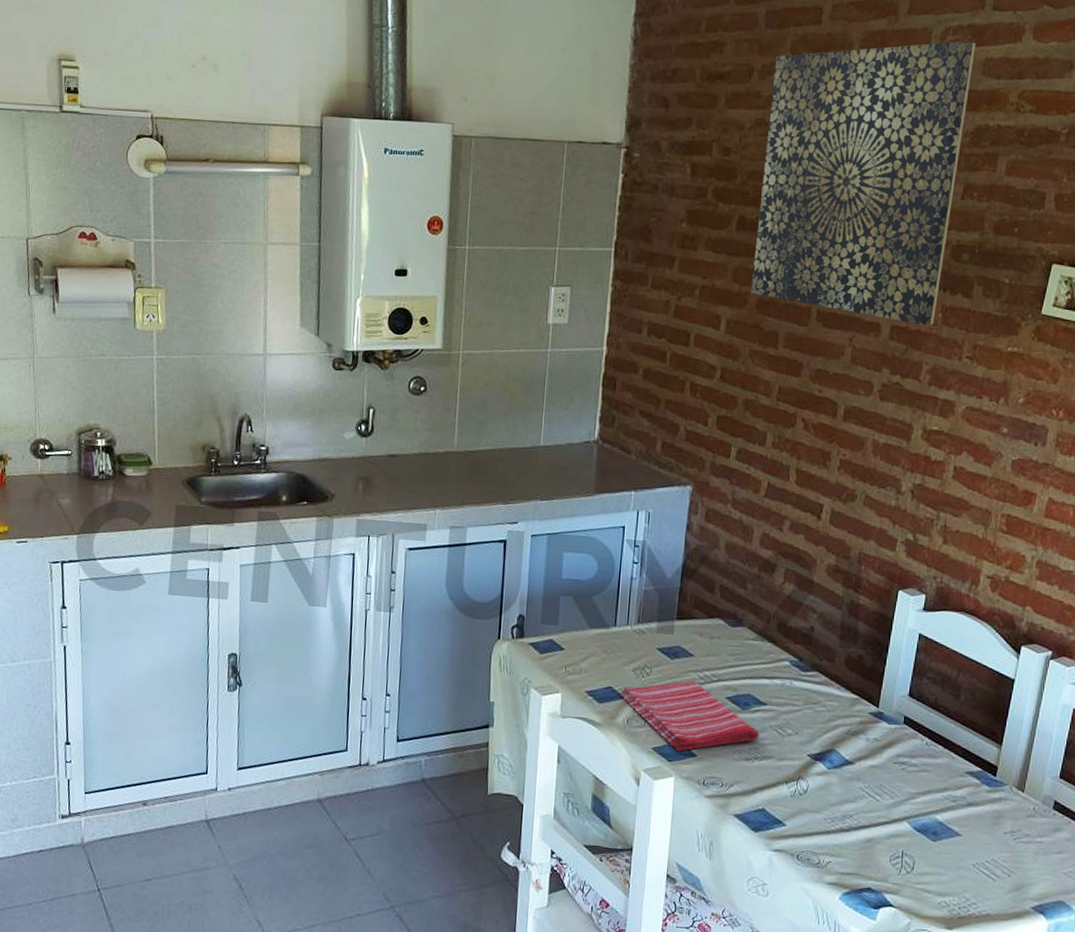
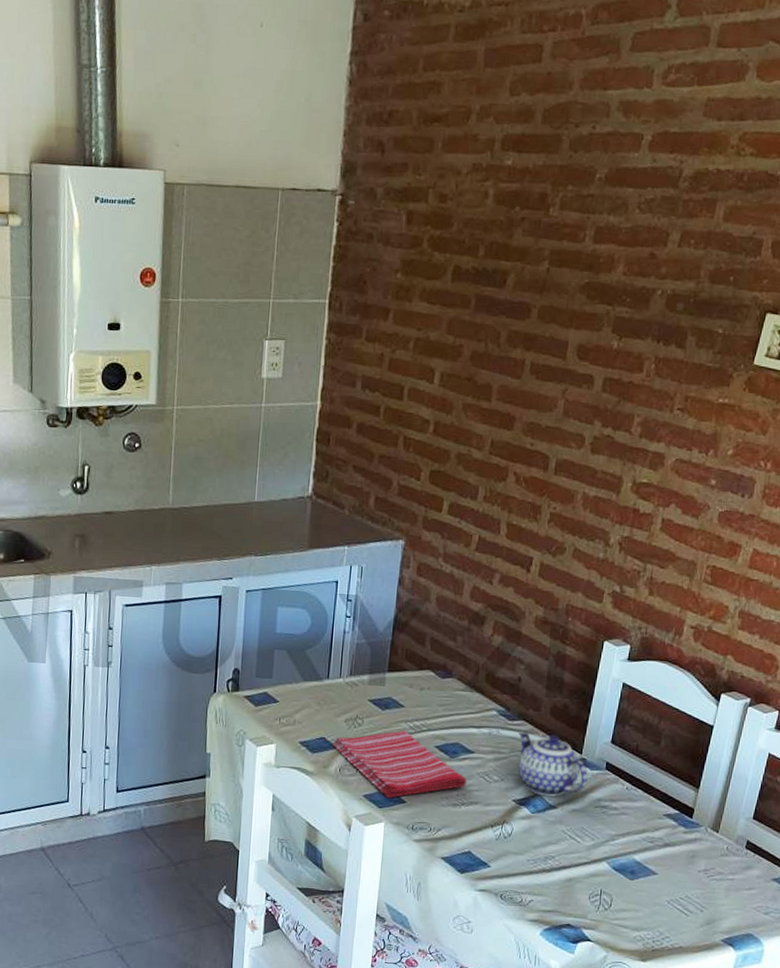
wall art: present [751,41,976,326] -> none [465,80,699,377]
teapot: none [812,683,885,752] -> present [518,731,588,797]

